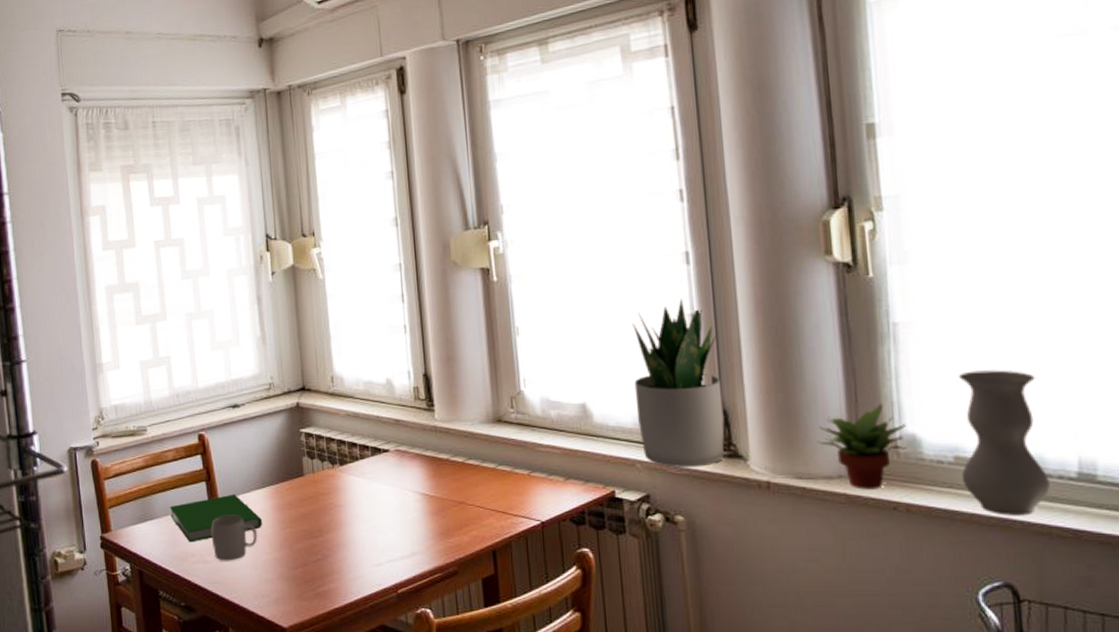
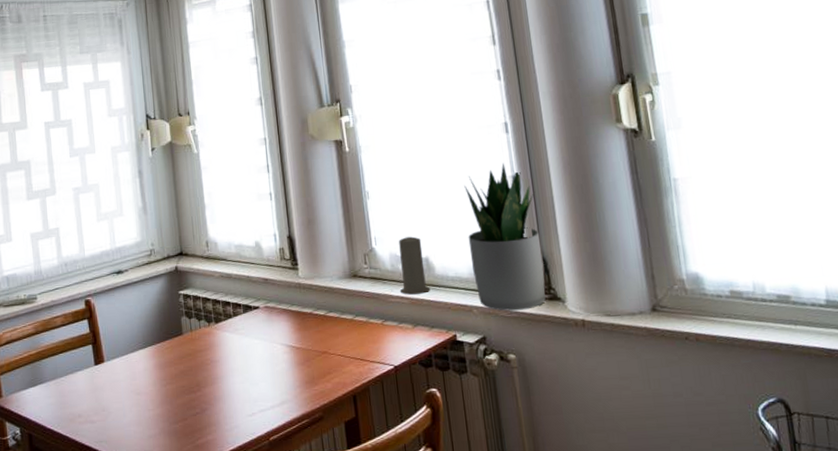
book: present [169,494,263,543] -> none [57,355,146,404]
mug: present [211,515,258,561] -> none [97,375,141,420]
candle: none [550,379,587,446] -> present [399,236,431,296]
succulent plant: present [818,403,906,490] -> none [620,247,692,324]
vase: present [959,370,1050,516] -> none [728,215,806,340]

